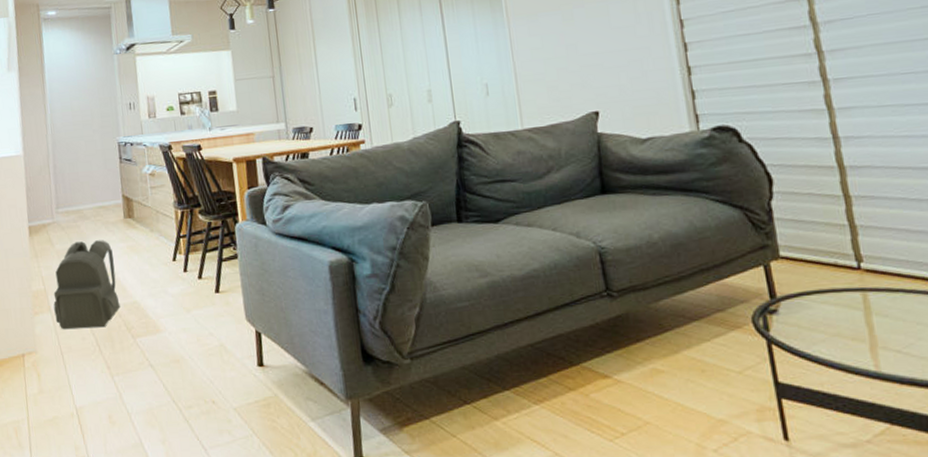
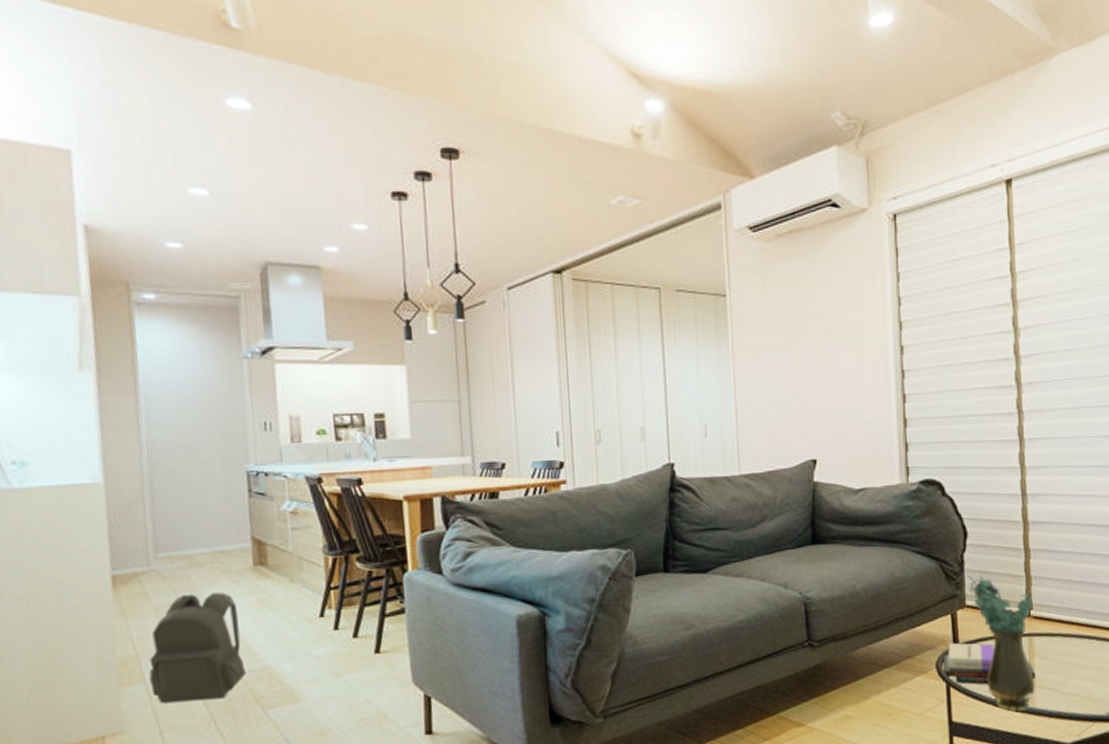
books: none [760,296,876,344] -> present [944,642,1035,685]
vase: none [779,224,878,376] -> present [968,575,1035,712]

